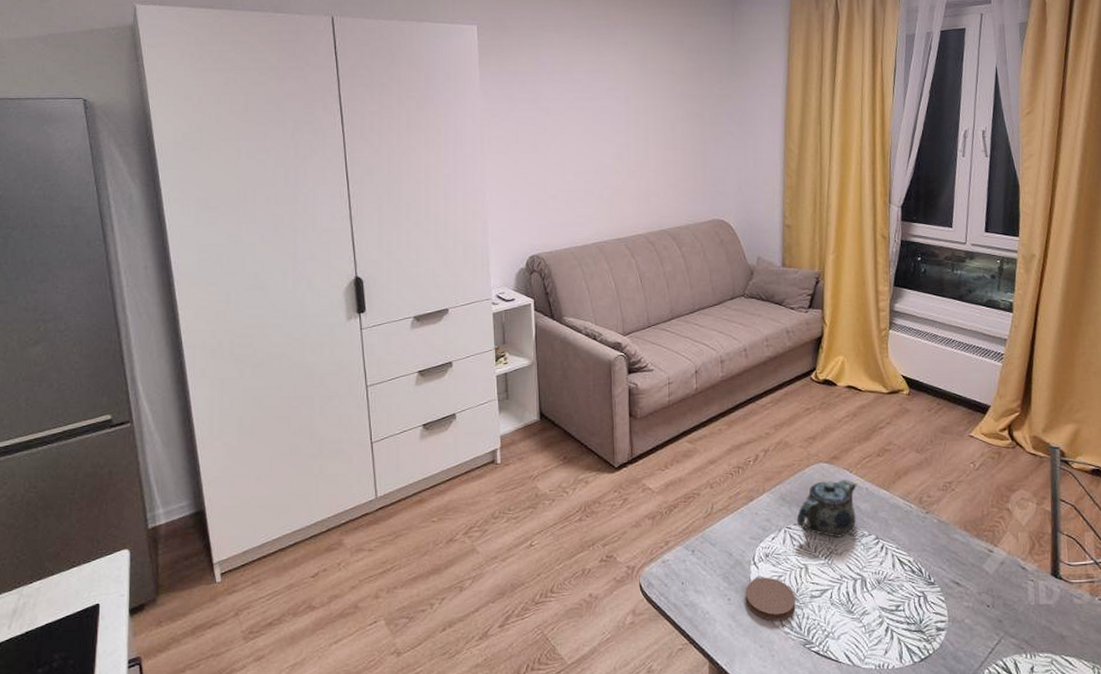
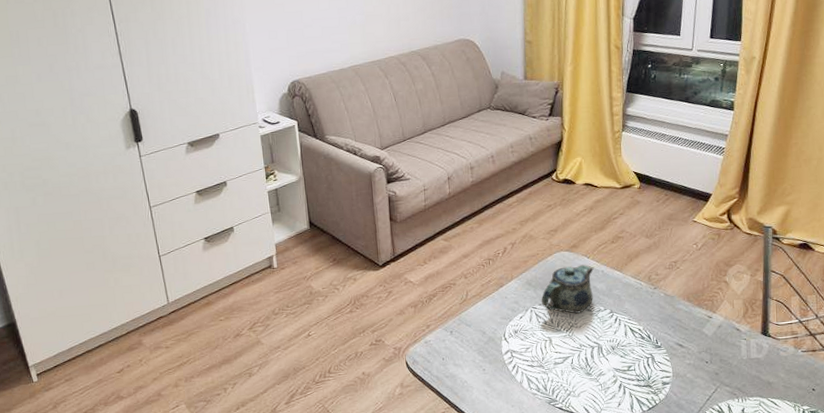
coaster: present [745,577,796,621] -> none [497,349,542,385]

